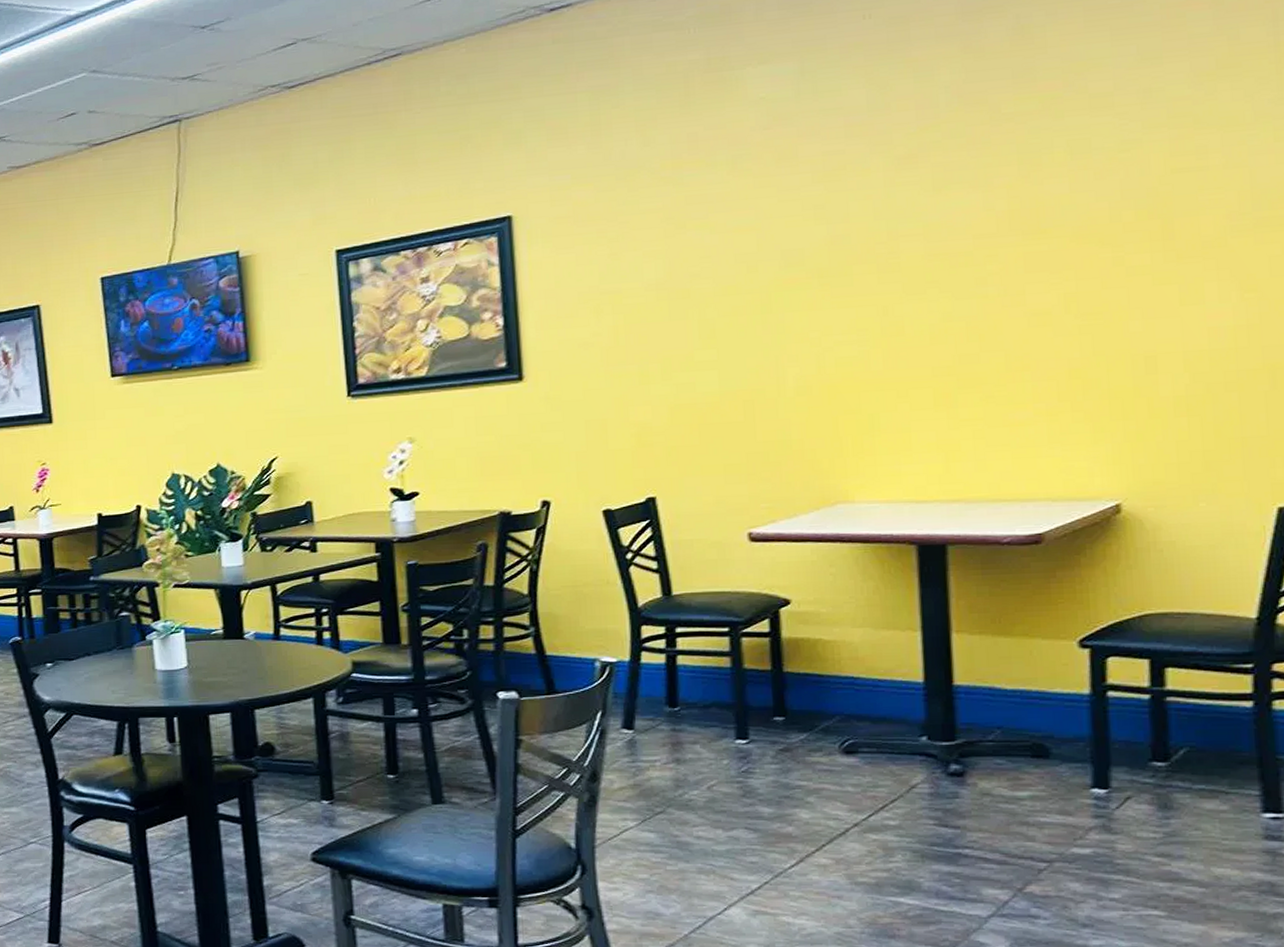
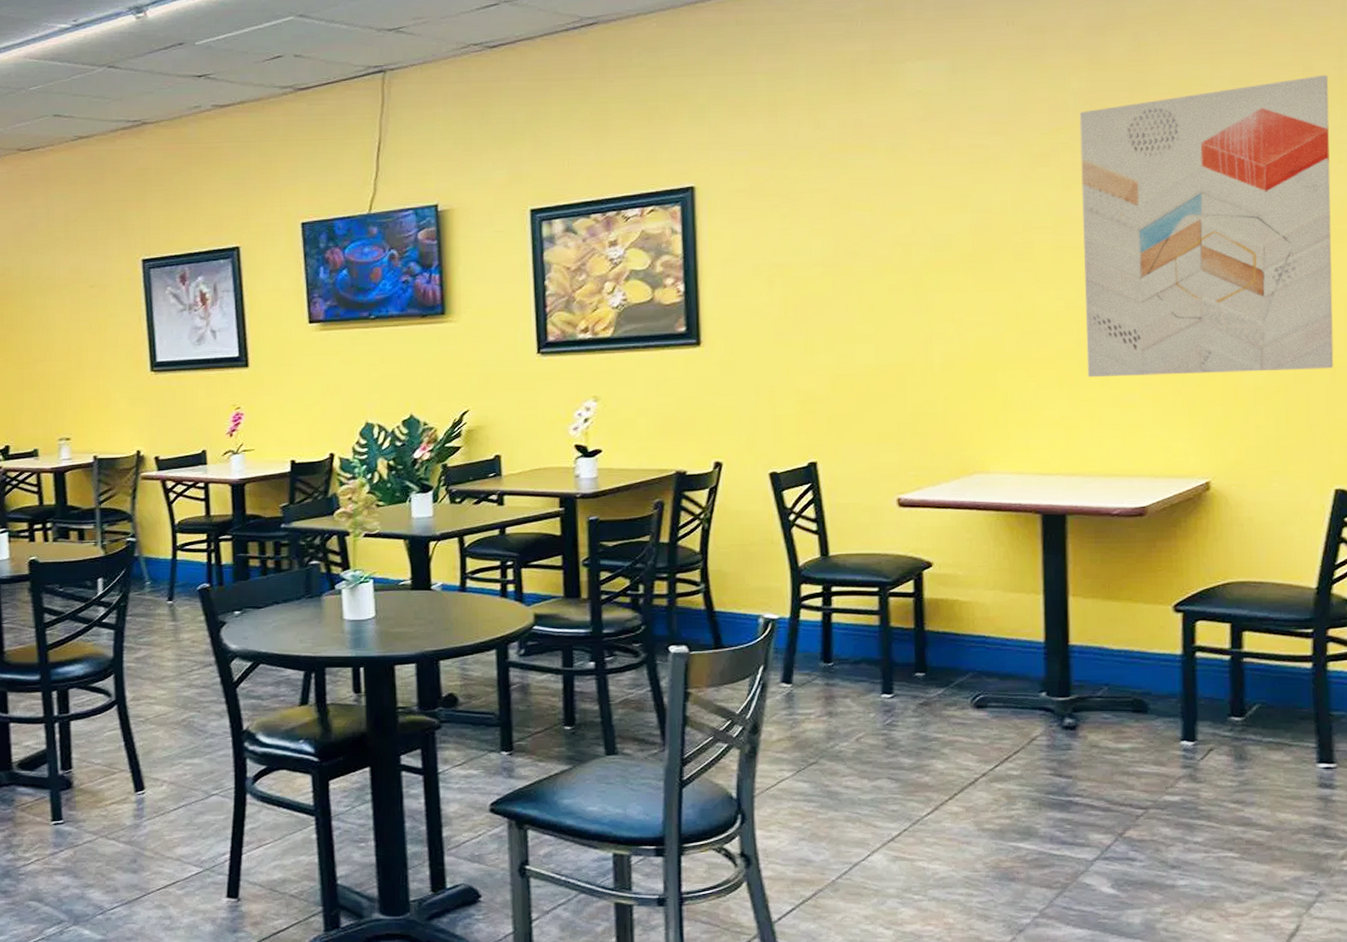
wall art: none [952,42,1274,395] -> present [1079,74,1334,378]

